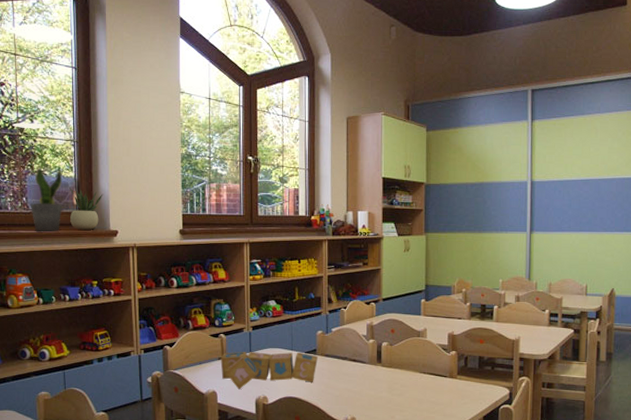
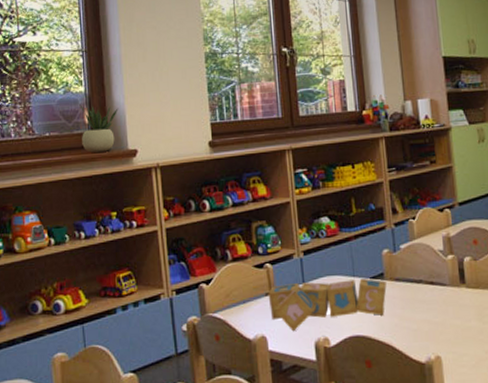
potted plant: present [30,165,63,231] -> none [35,82,73,159]

